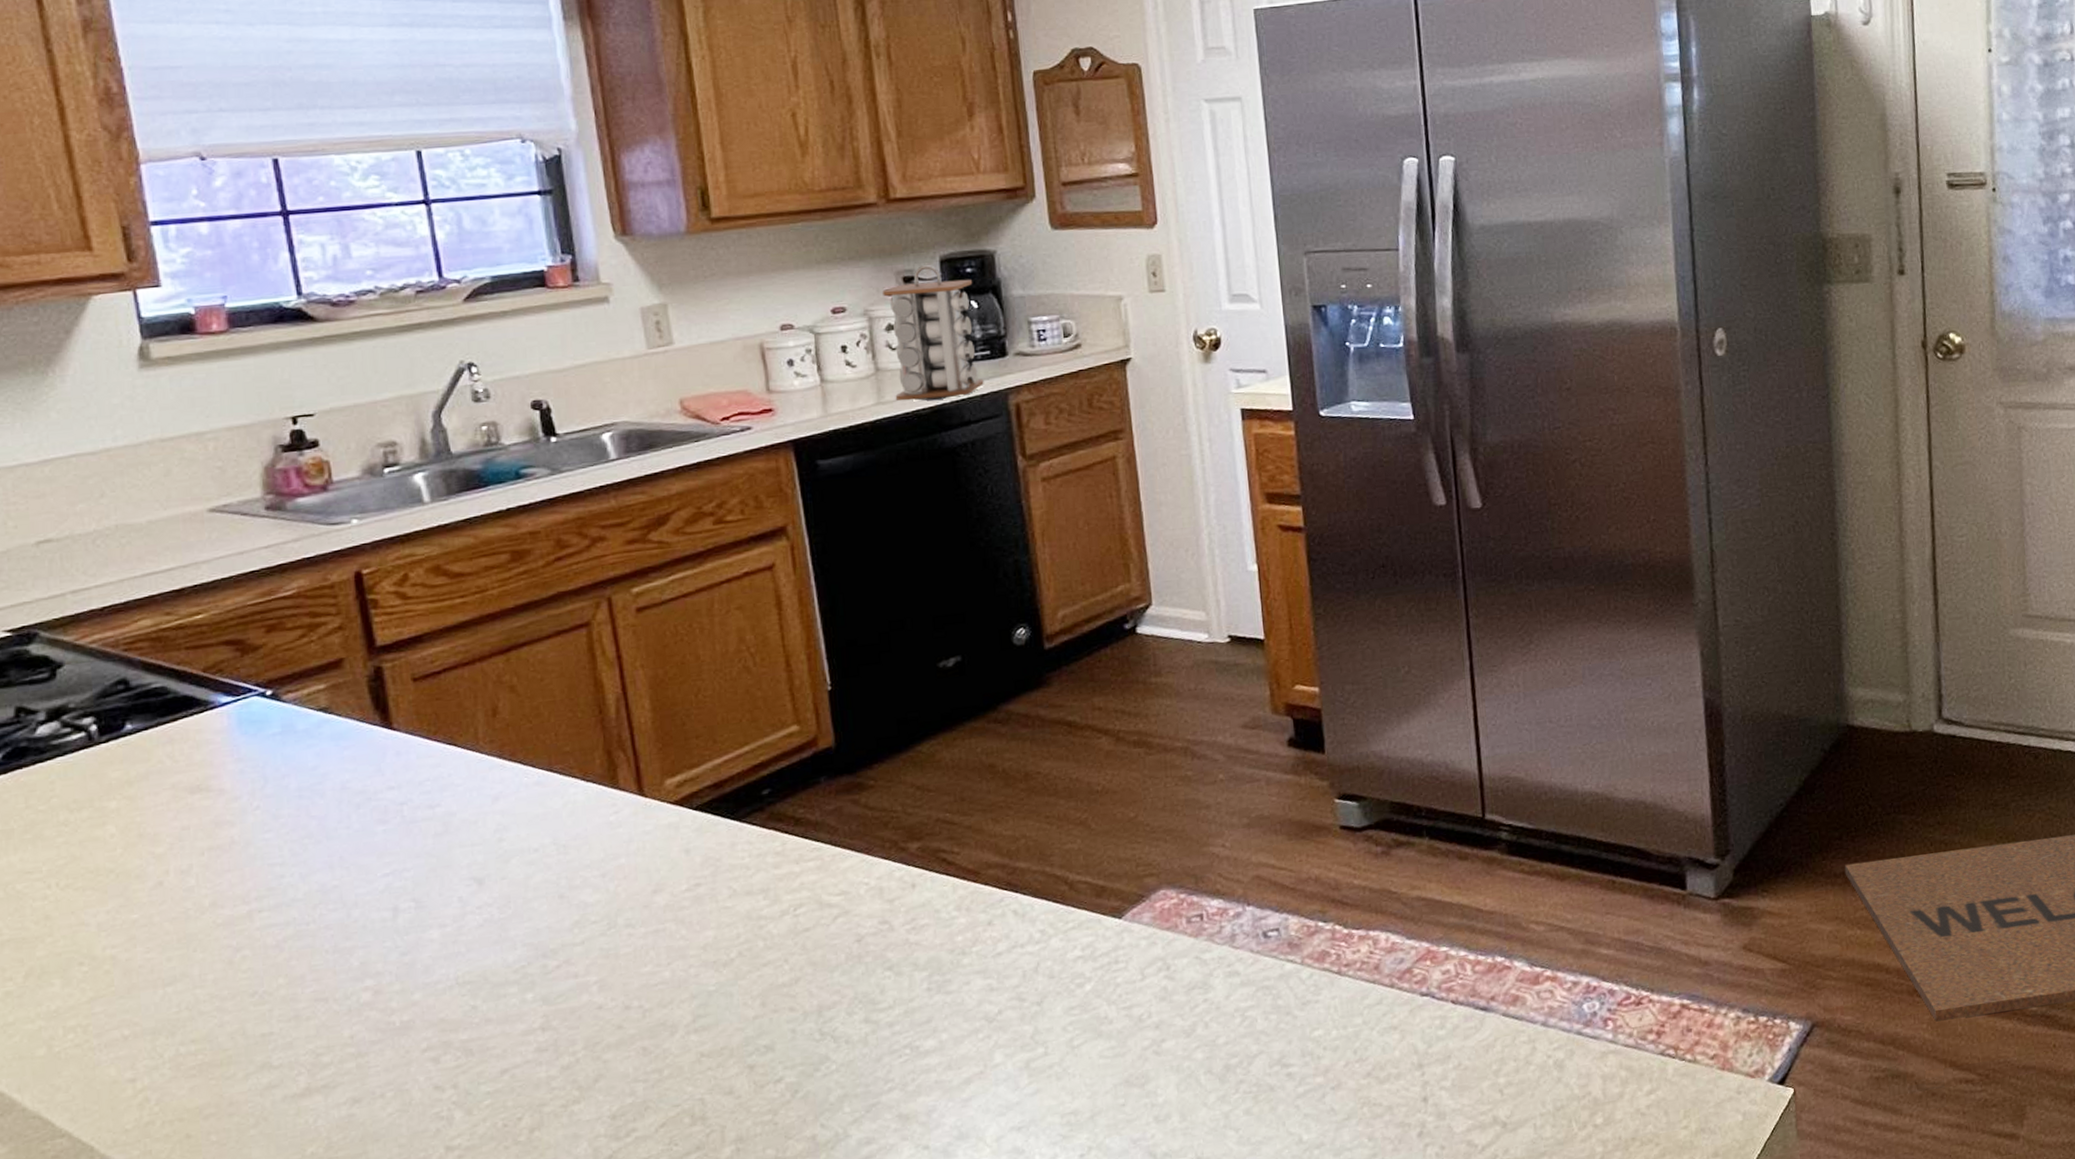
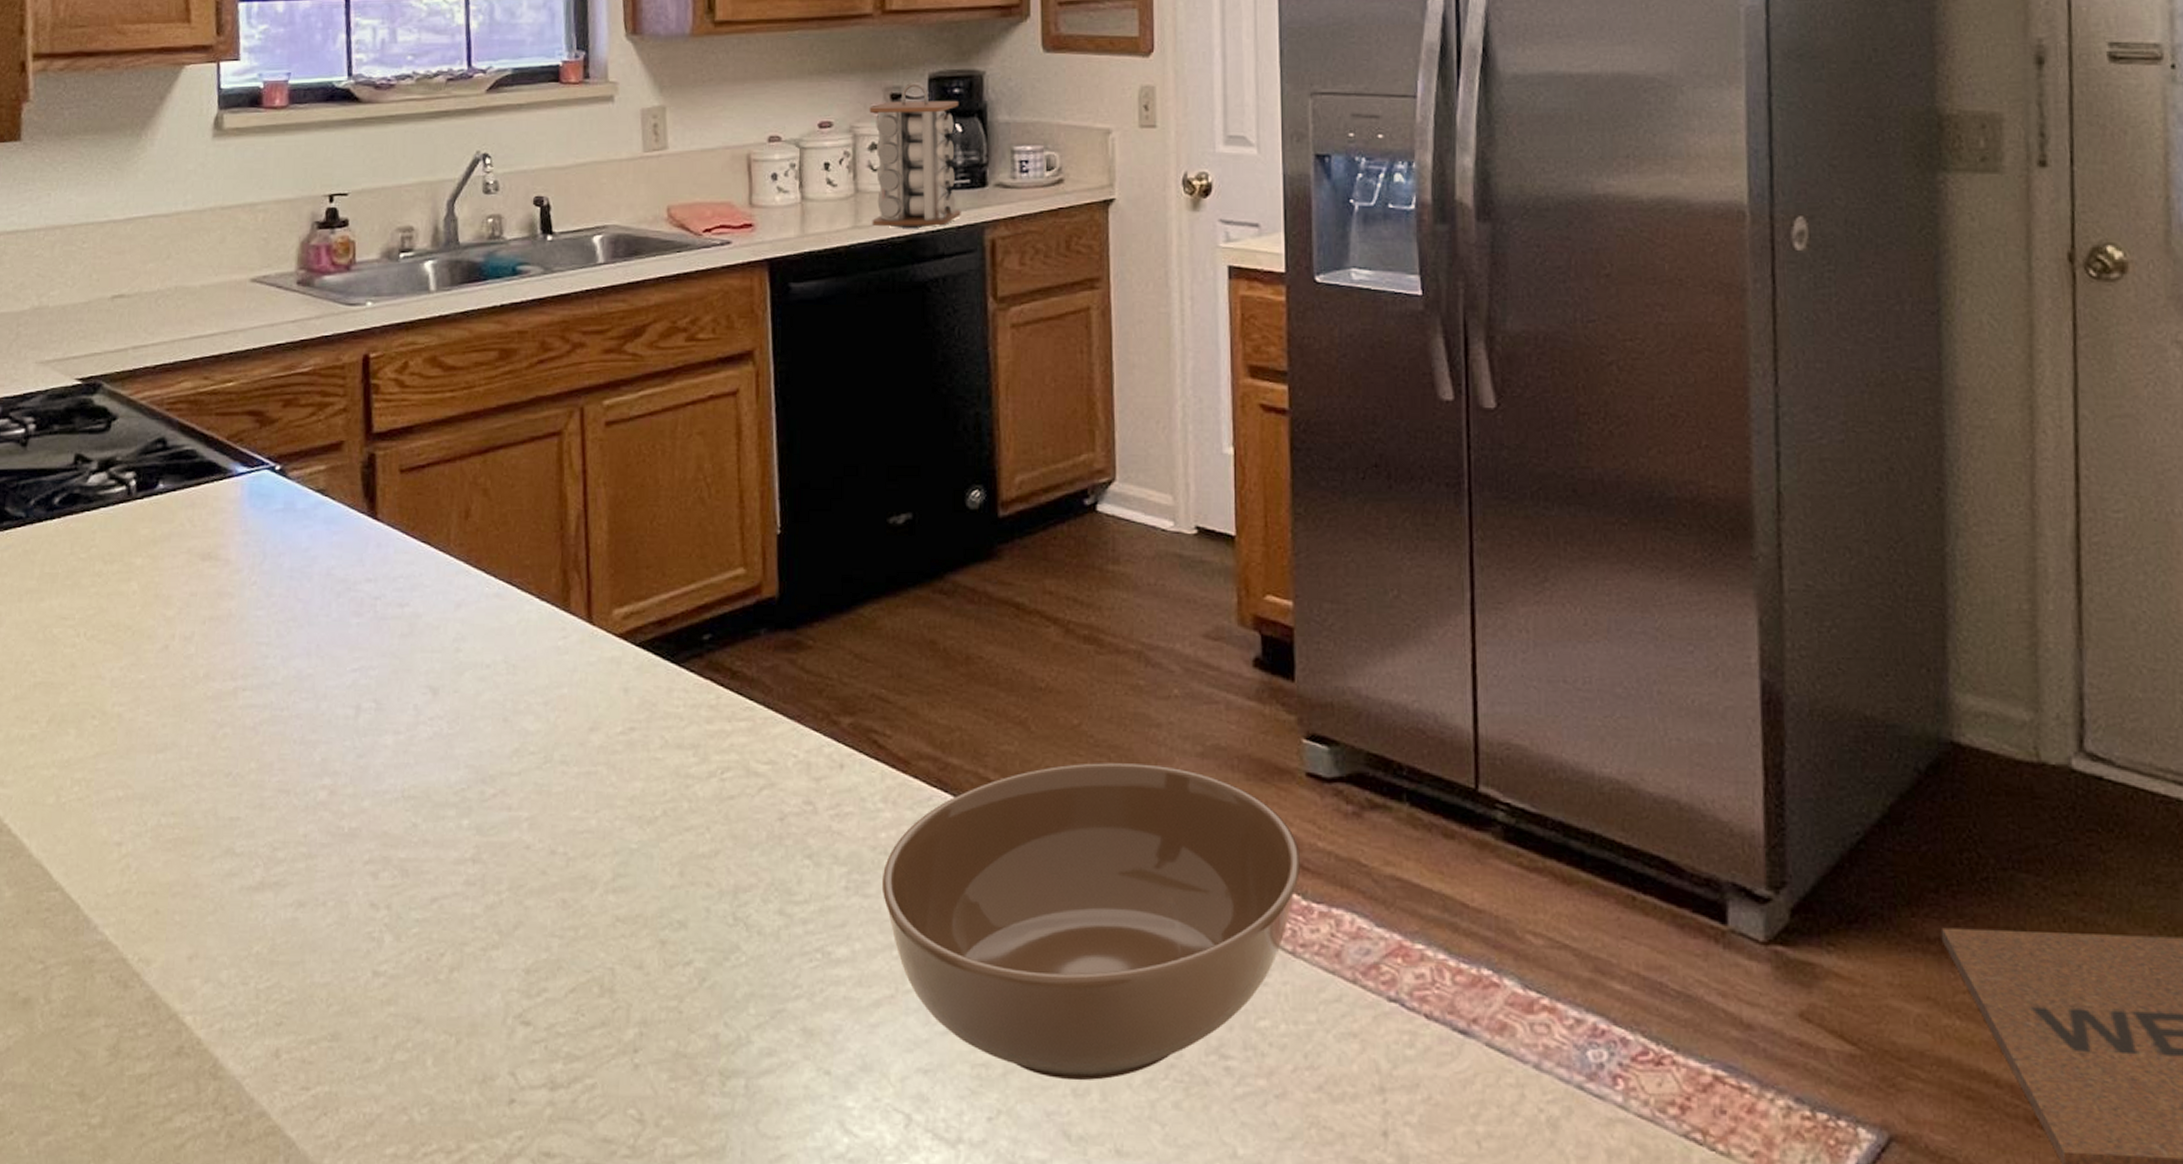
bowl: none [962,839,1341,1112] -> present [881,763,1301,1080]

